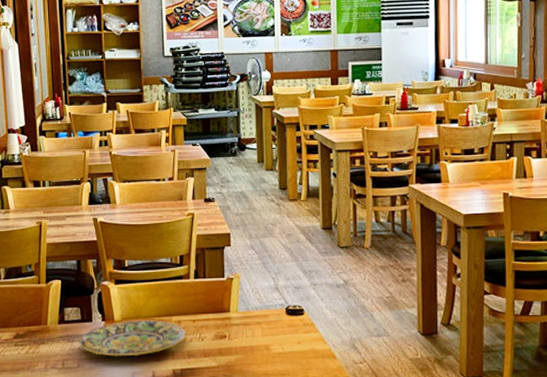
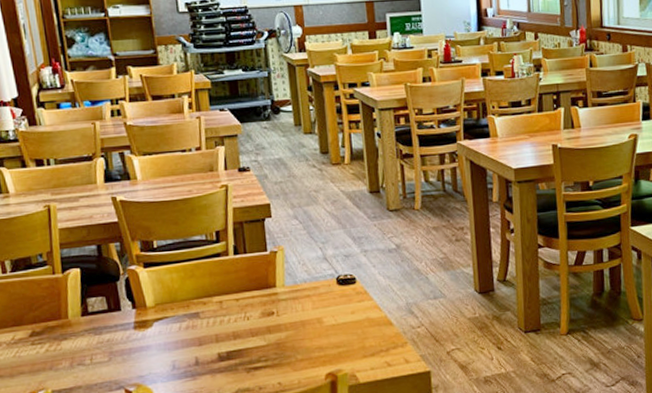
plate: present [78,320,186,357] -> none [106,302,229,346]

